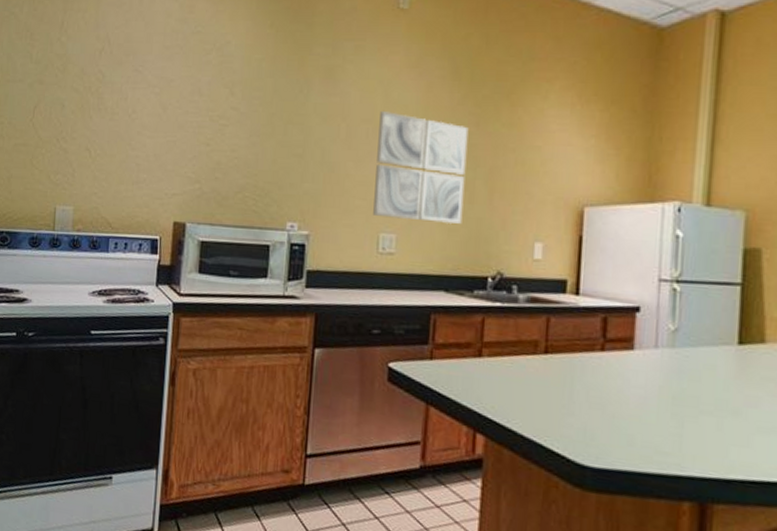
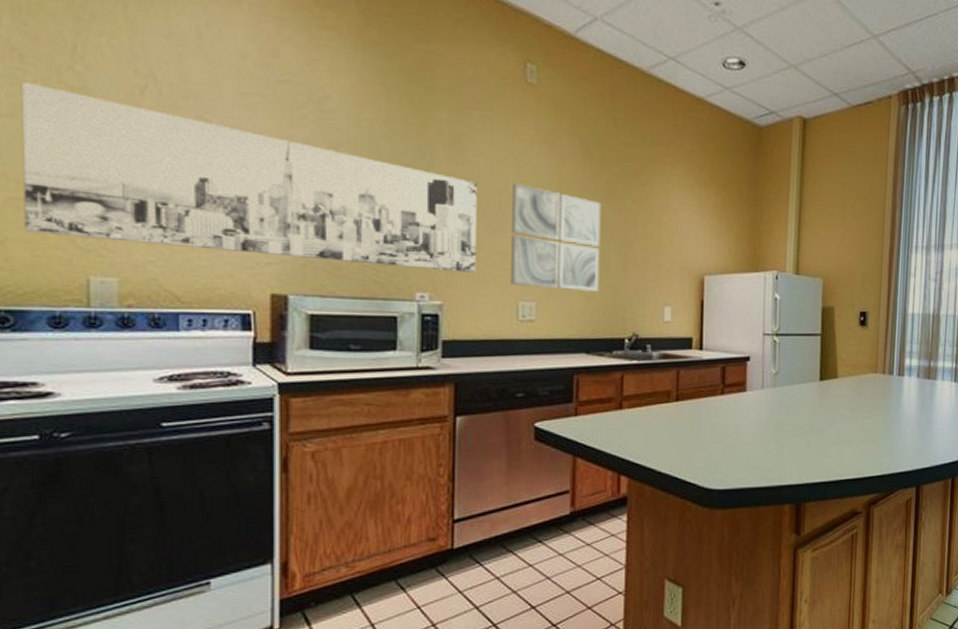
wall art: none [22,53,347,203] -> present [20,81,477,273]

